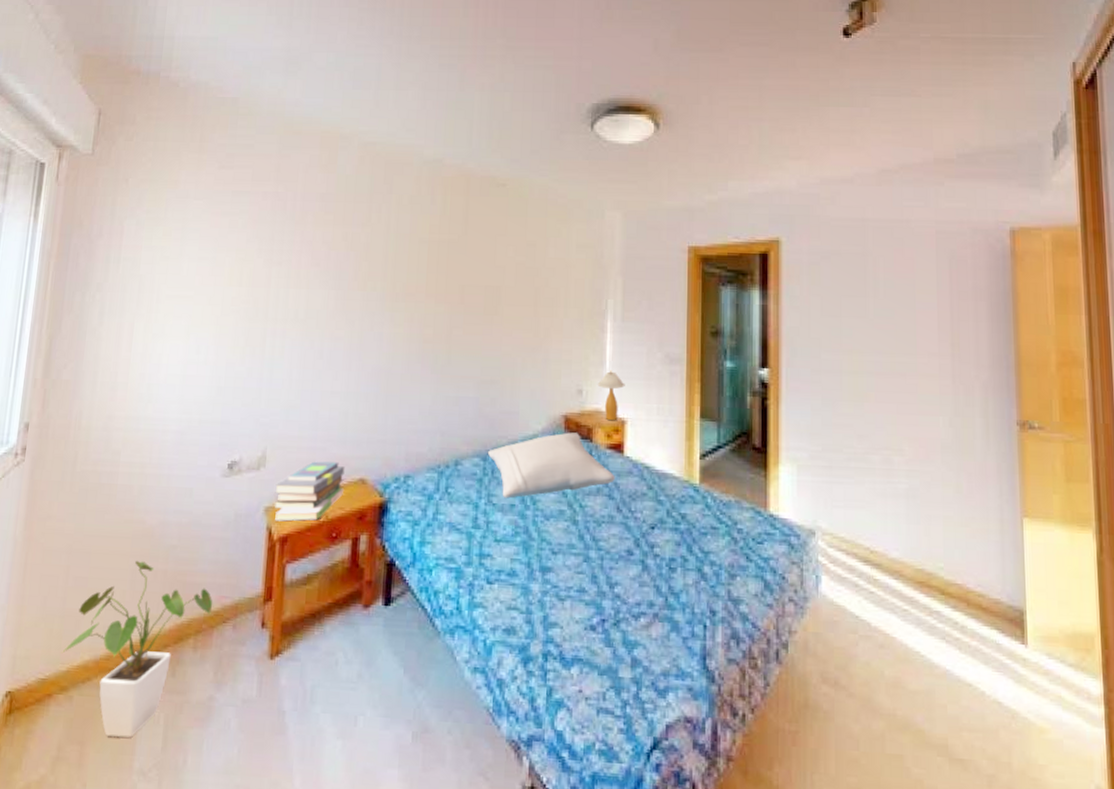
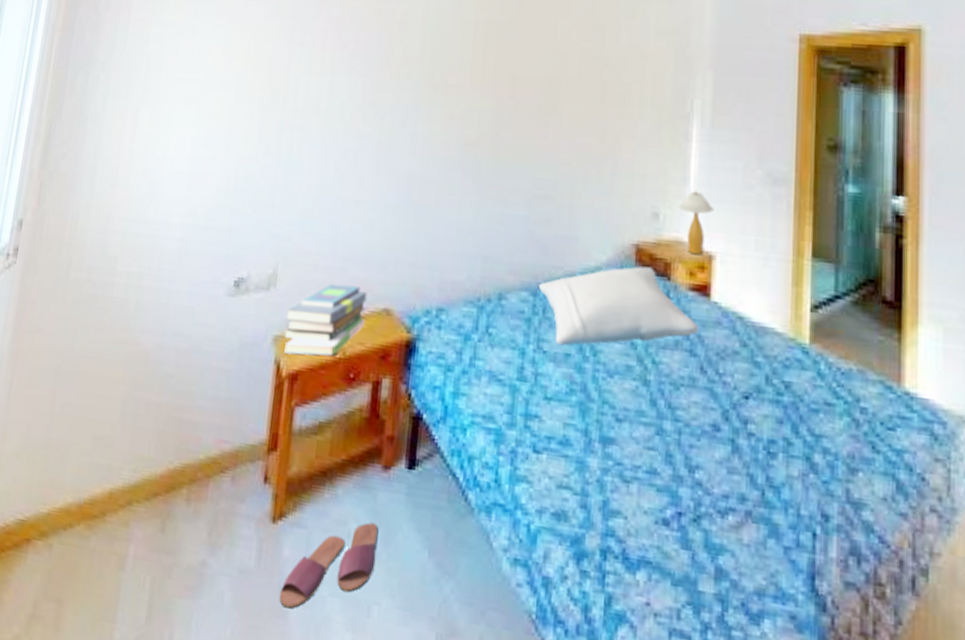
house plant: present [61,561,213,738] -> none [42,389,211,601]
slippers: none [279,651,361,727] -> present [279,522,378,609]

